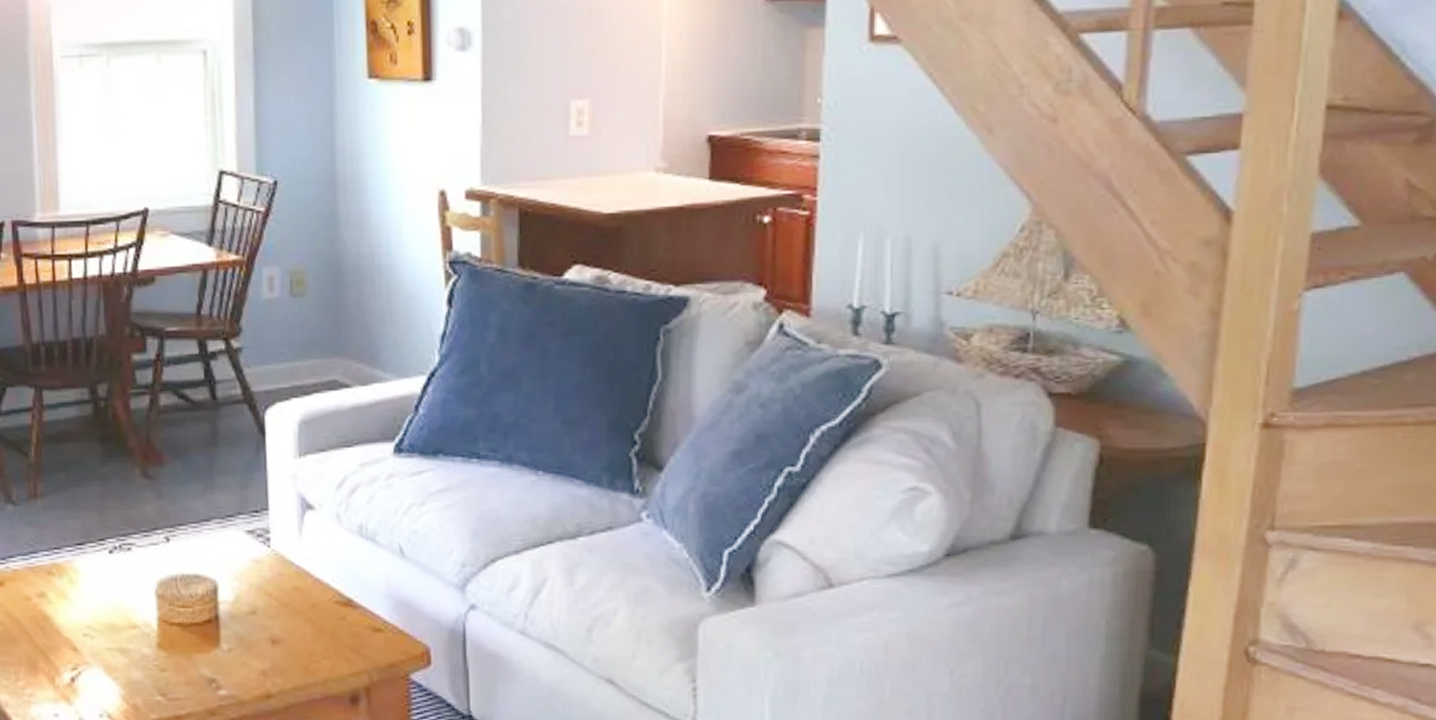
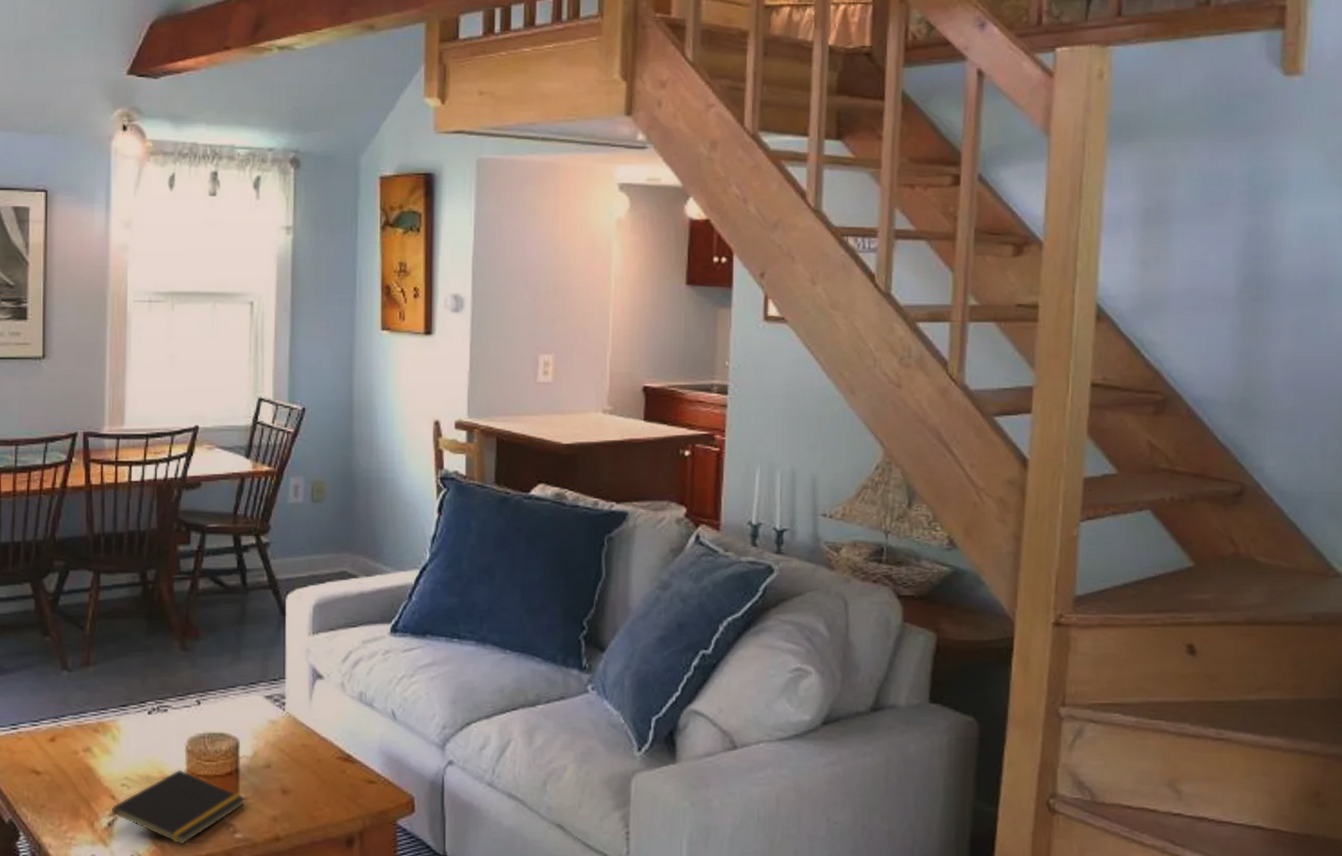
notepad: none [73,617,229,703] -> present [110,769,245,845]

